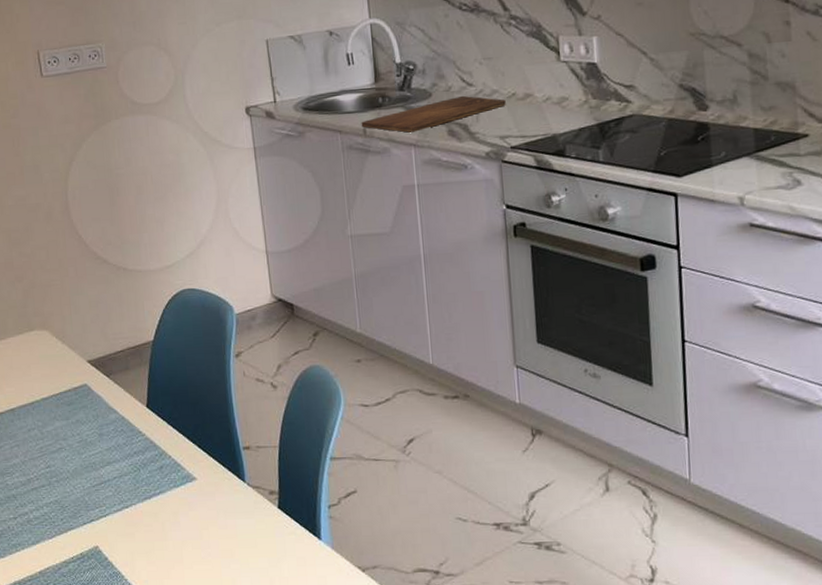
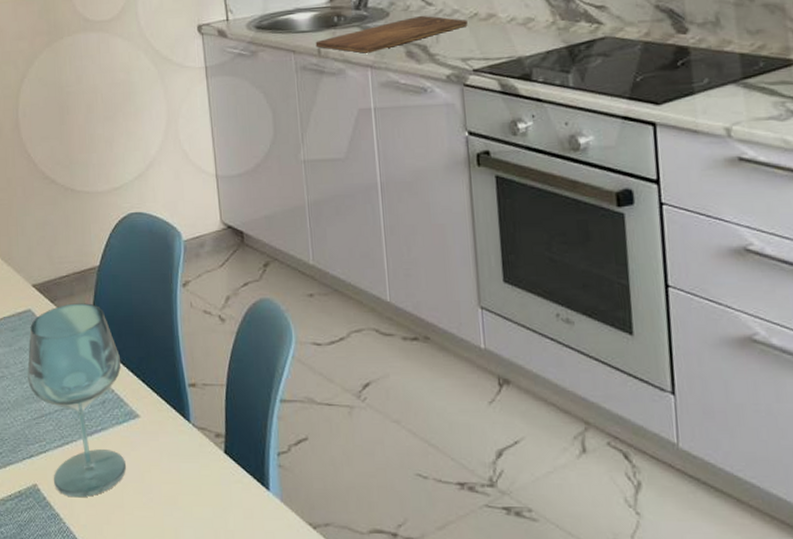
wine glass: none [85,376,184,556] -> present [27,303,126,498]

